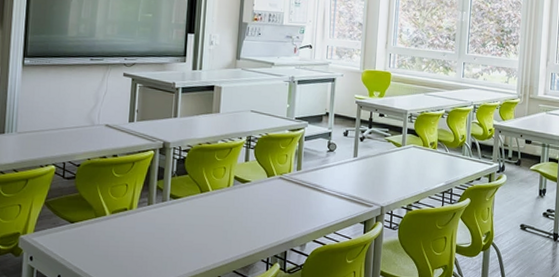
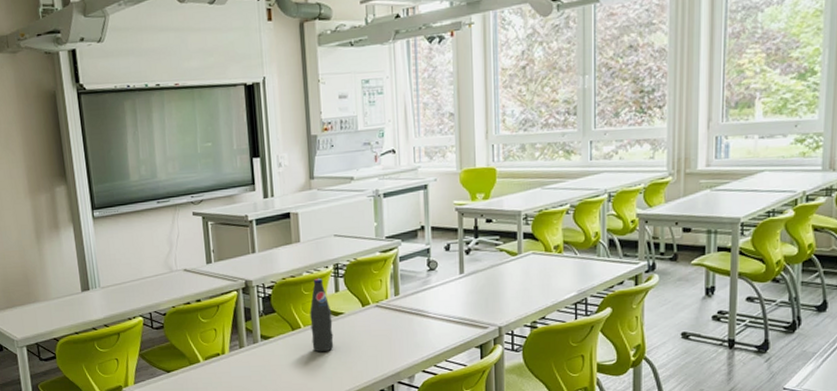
bottle: none [217,148,240,216] -> present [310,279,334,352]

